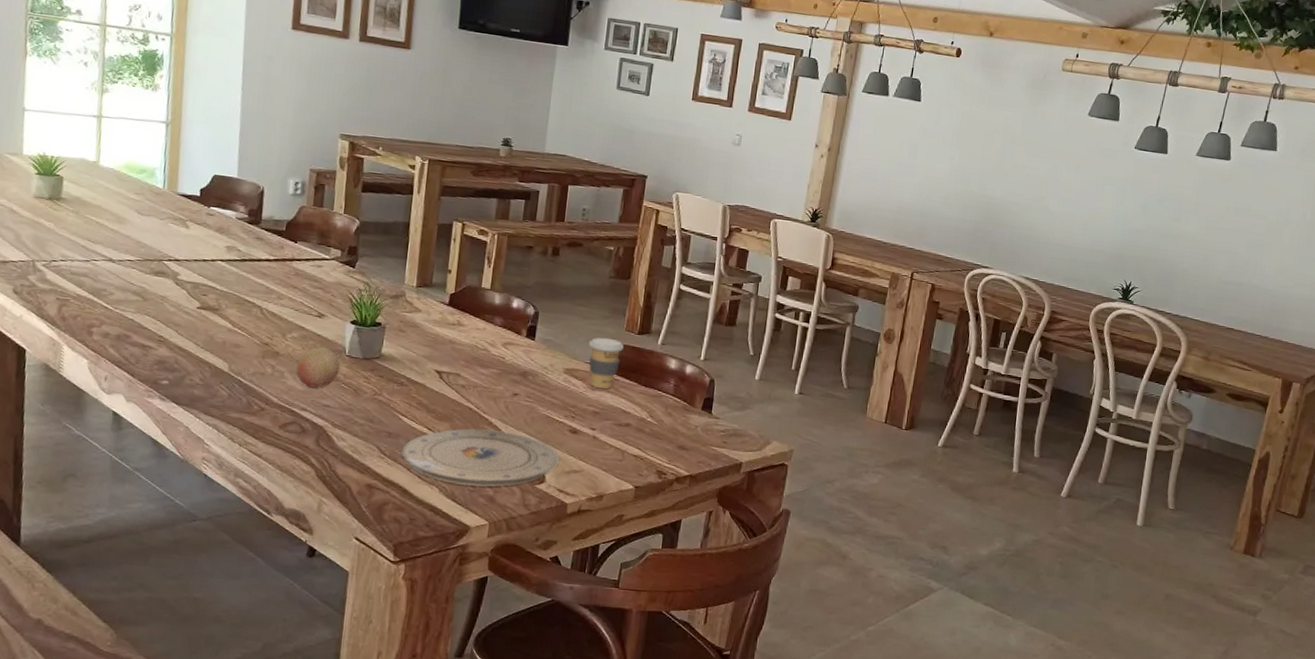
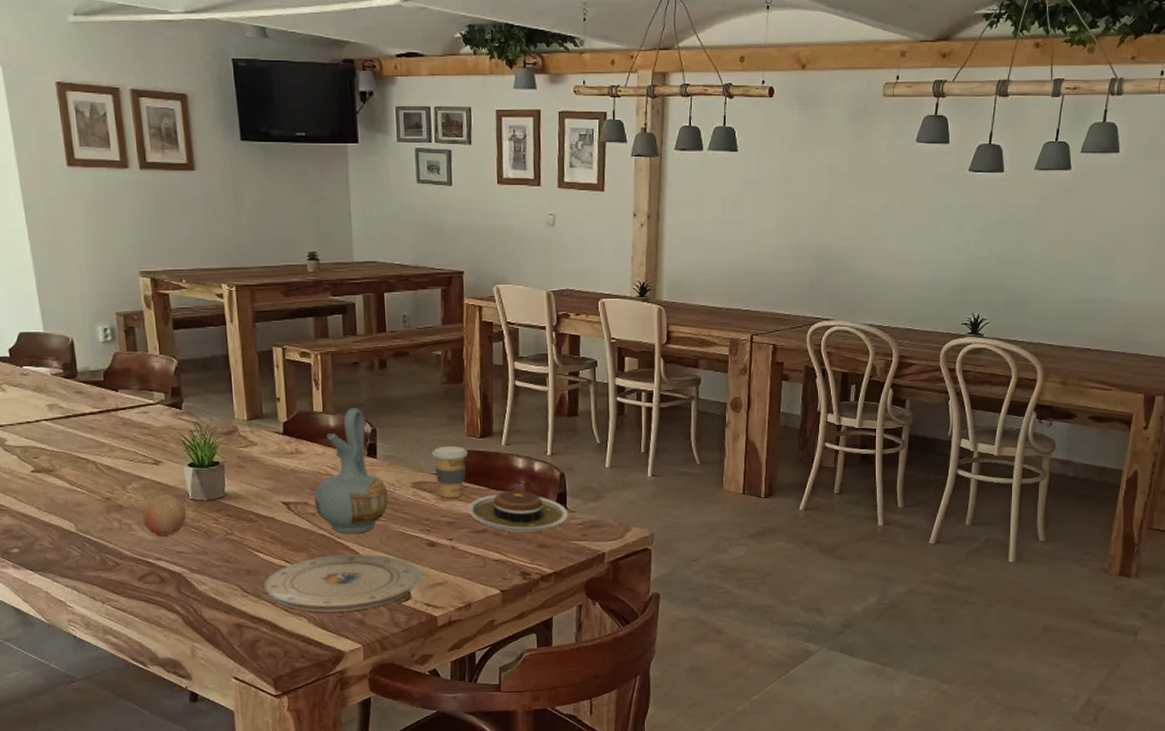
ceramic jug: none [466,289,540,411] -> present [314,408,388,534]
plate: none [614,389,713,433] -> present [467,490,568,533]

